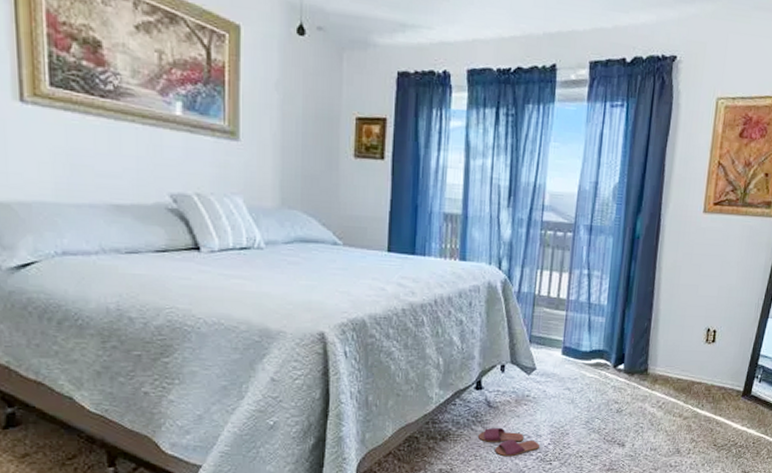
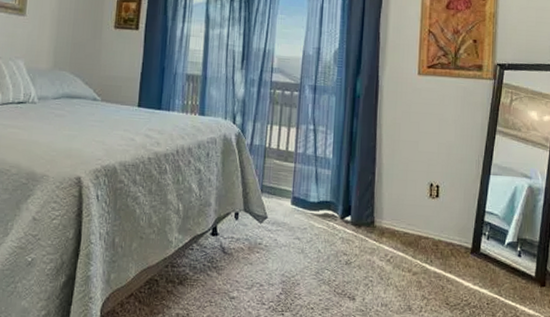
slippers: present [479,427,540,457] -> none [214,274,272,305]

